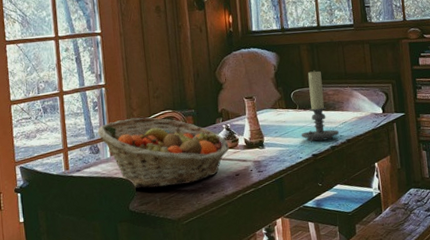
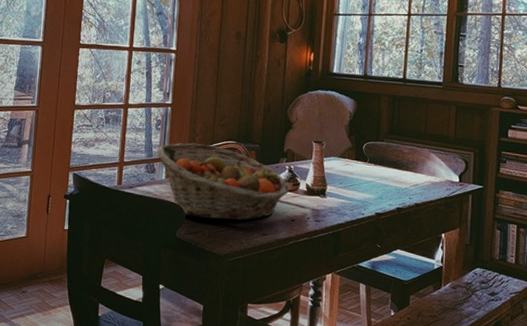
candle holder: present [301,70,339,142] -> none [366,124,408,201]

